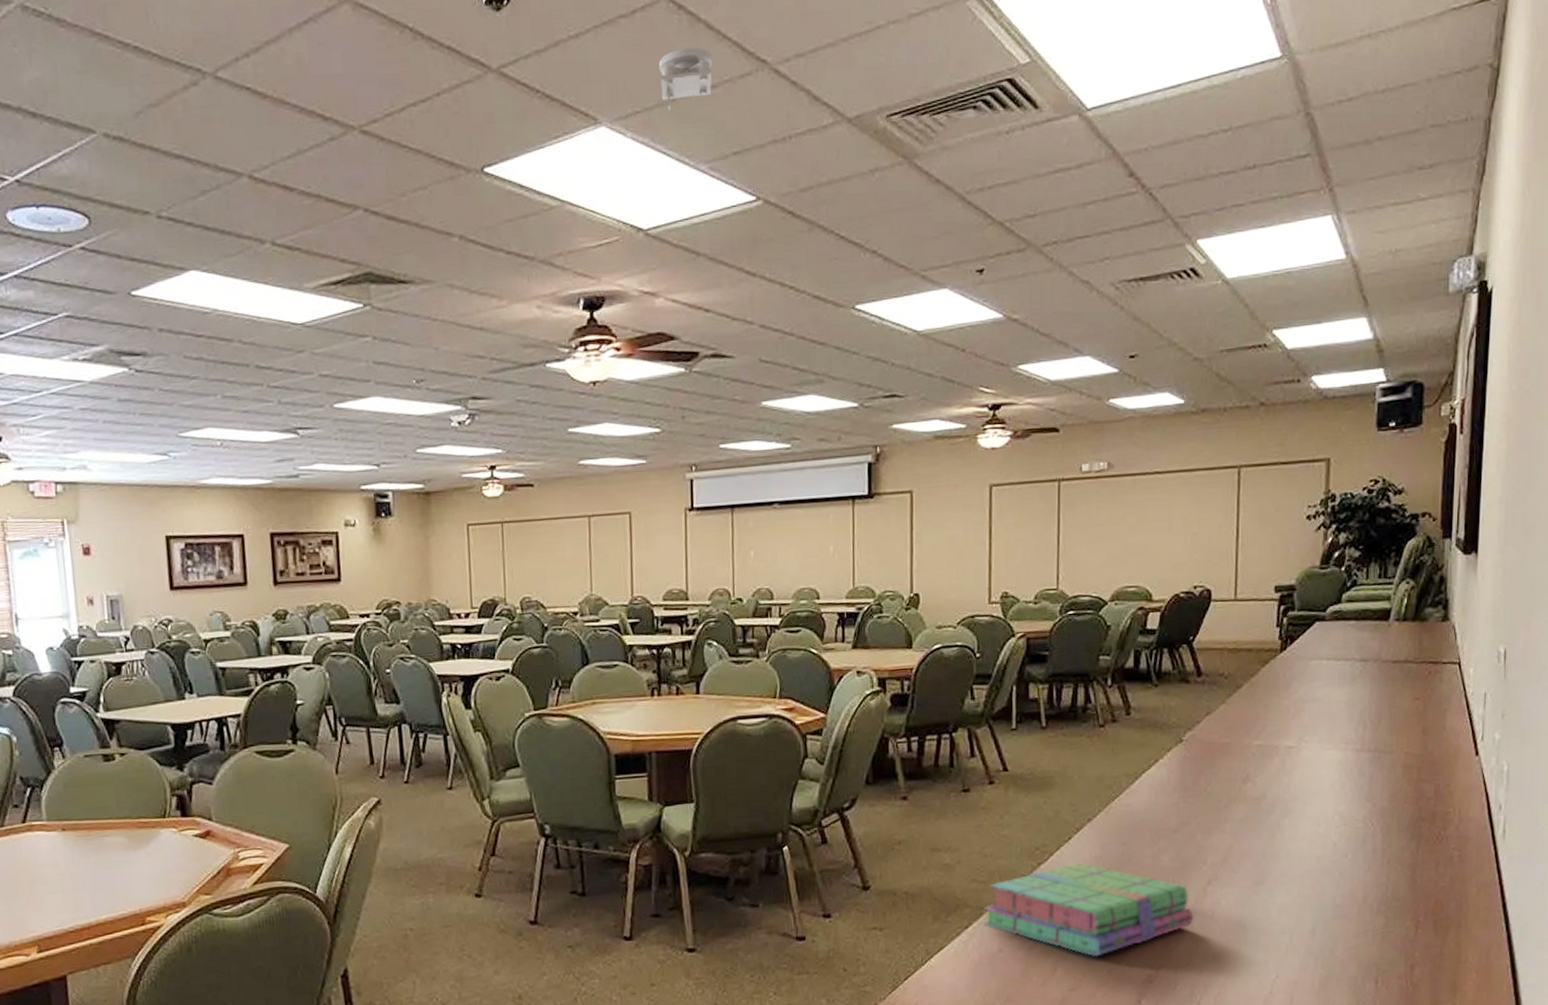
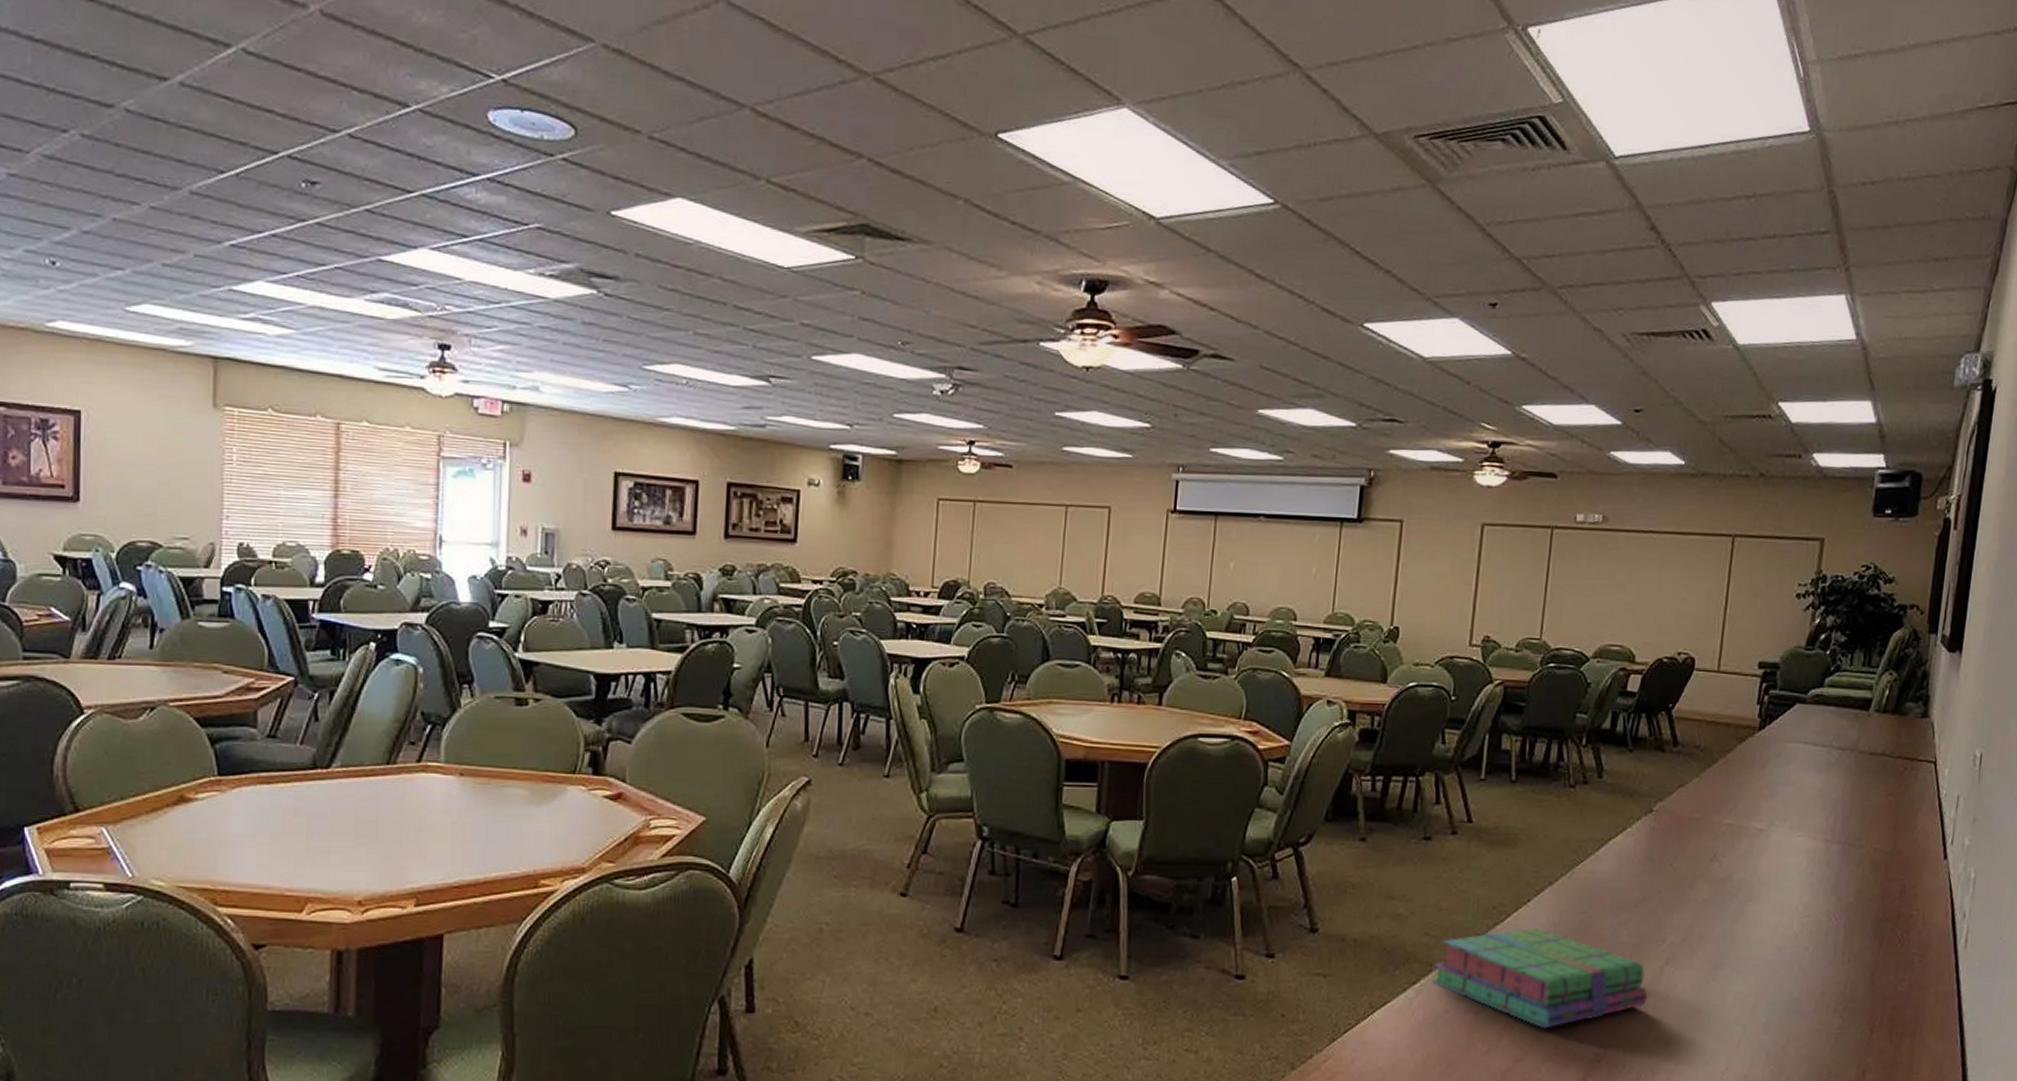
smoke detector: present [659,47,713,110] -> none [1188,40,1245,101]

